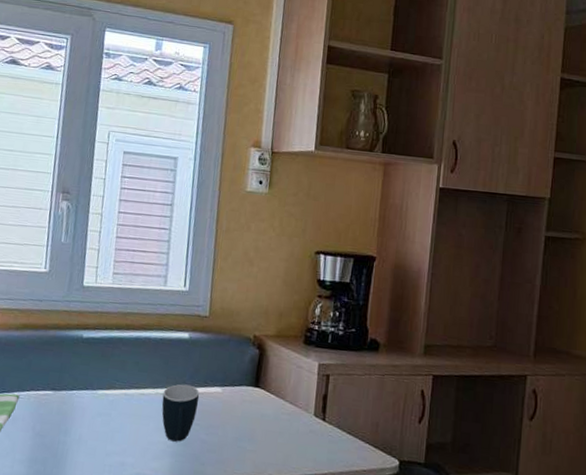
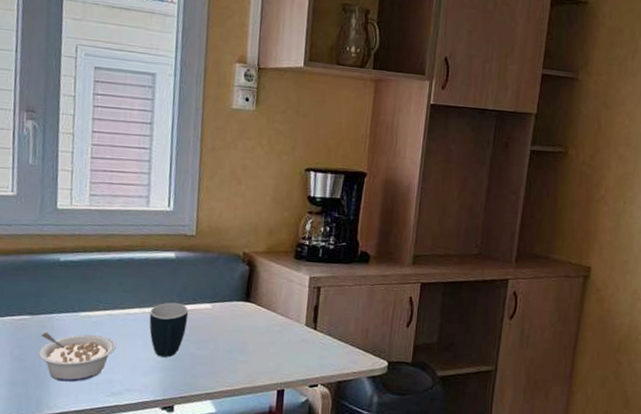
legume: none [58,408,130,463] -> present [39,331,116,382]

